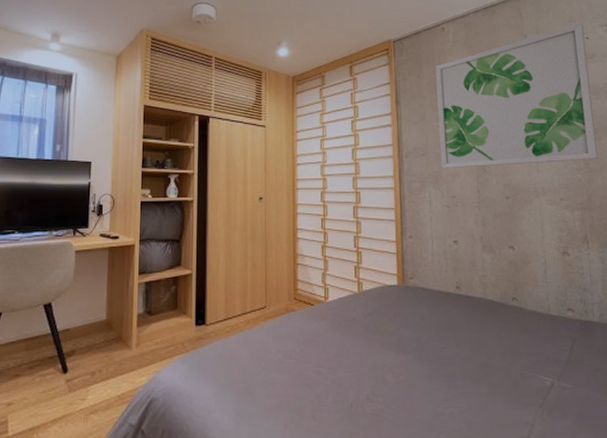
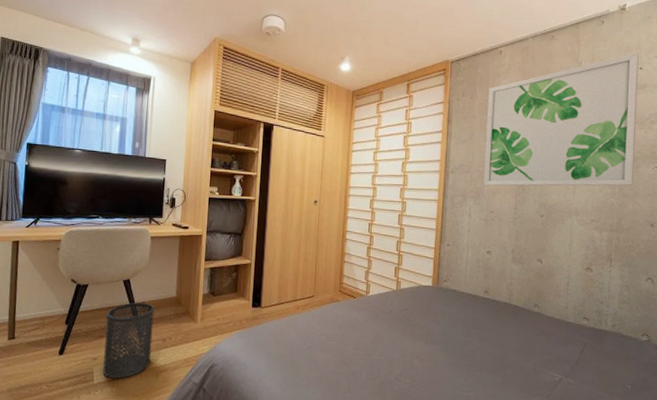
trash can: none [19,330,82,428] -> present [103,302,156,379]

